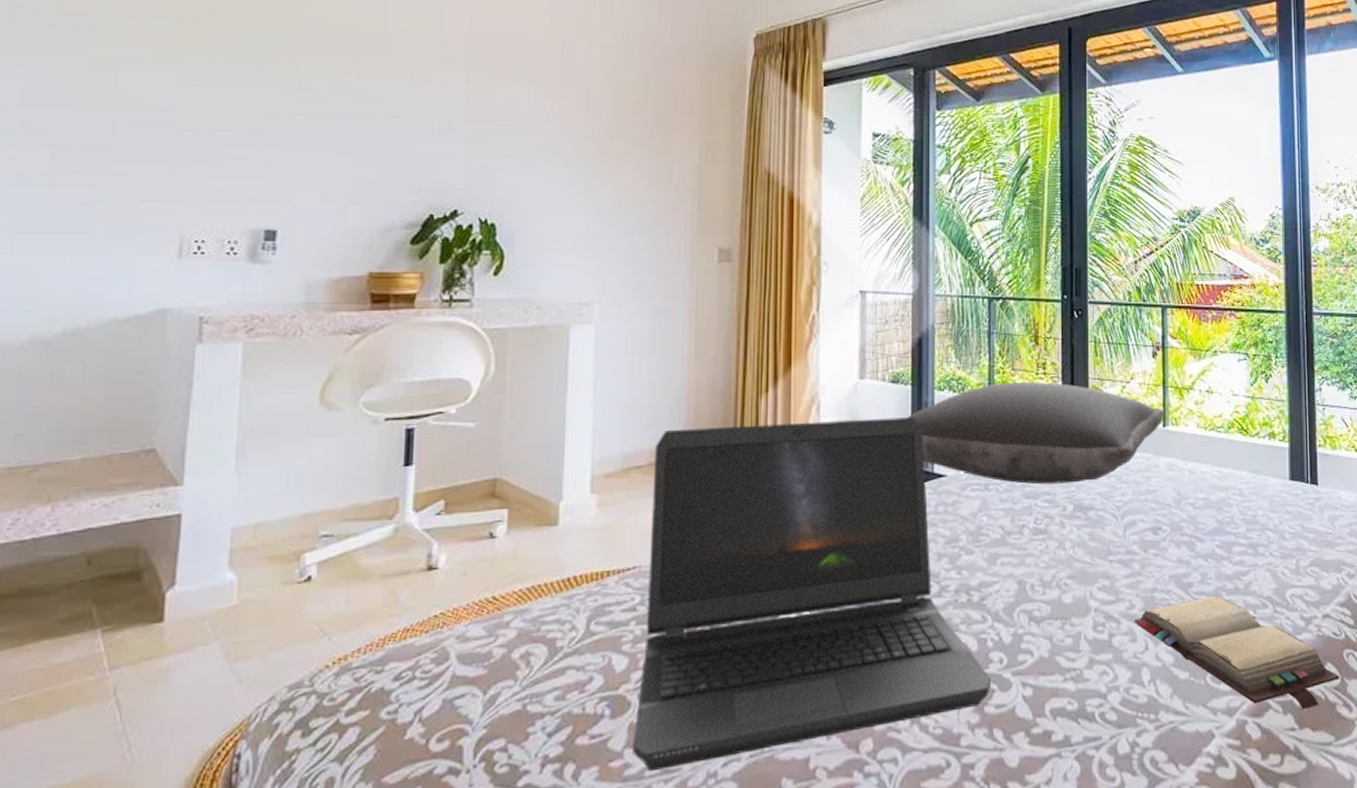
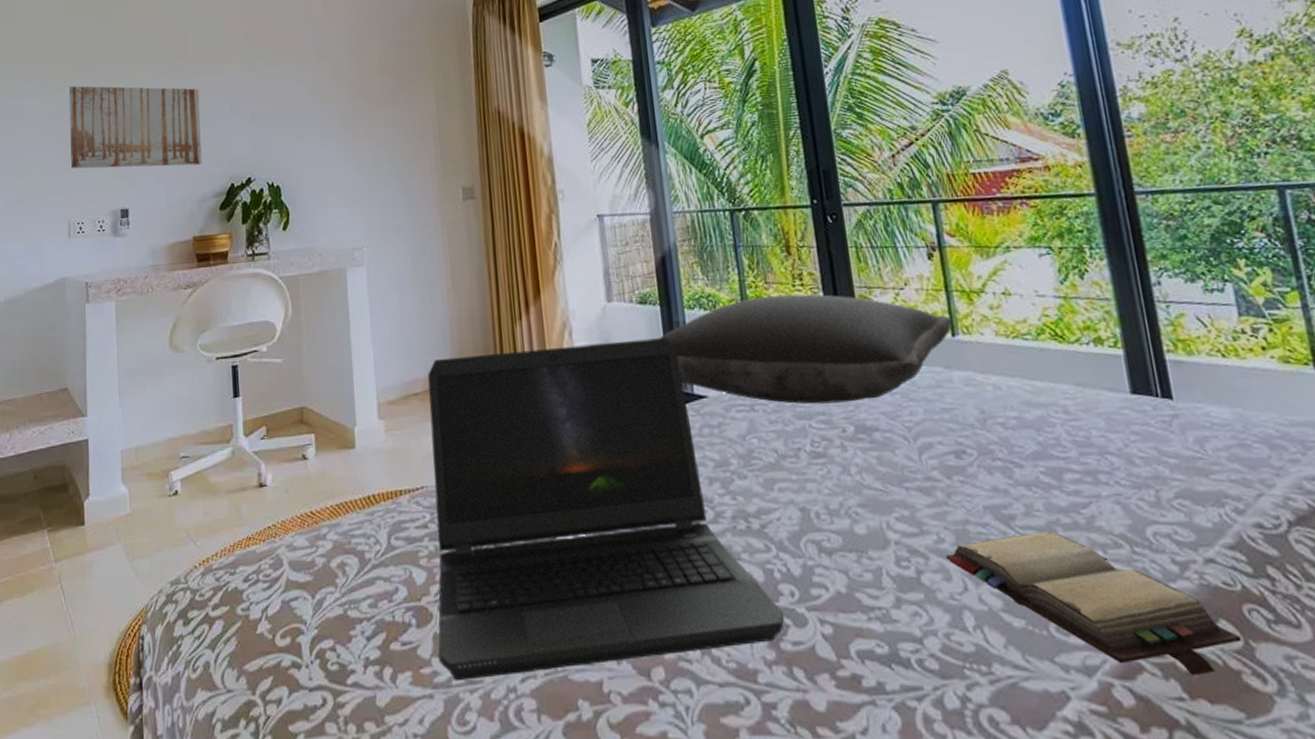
wall art: none [193,66,397,187] -> present [69,85,202,169]

